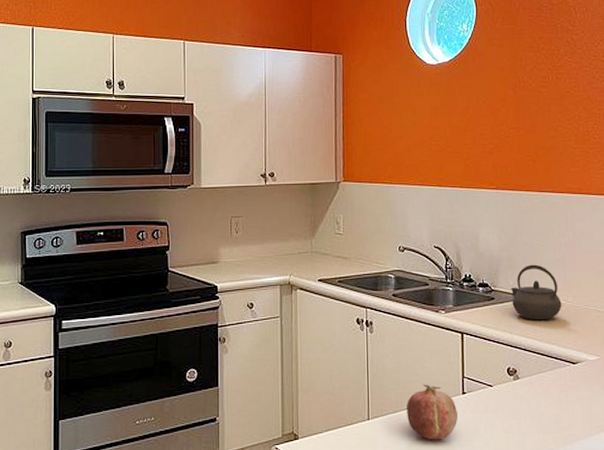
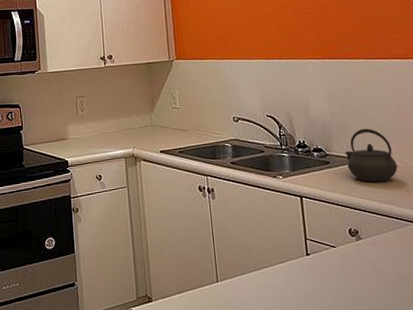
fruit: present [407,384,459,440] -> none [253,246,305,301]

